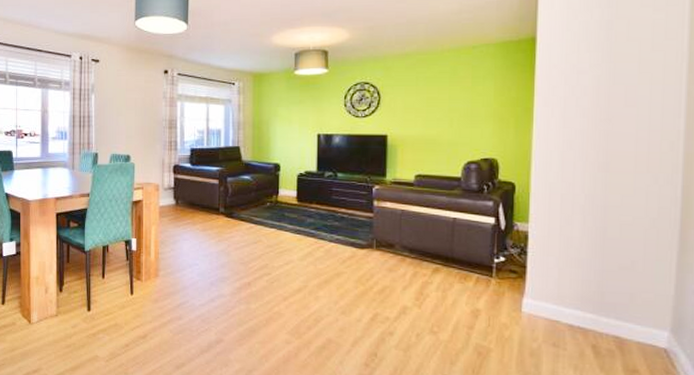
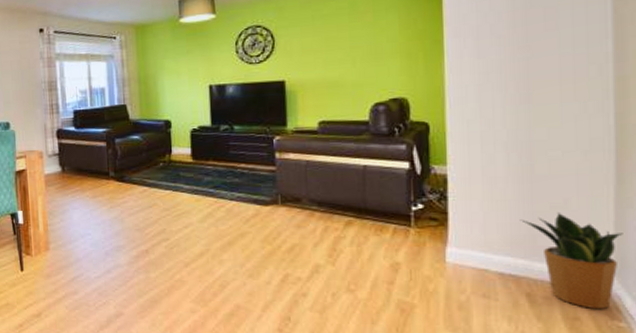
potted plant: none [590,272,682,363] -> present [519,211,623,309]

